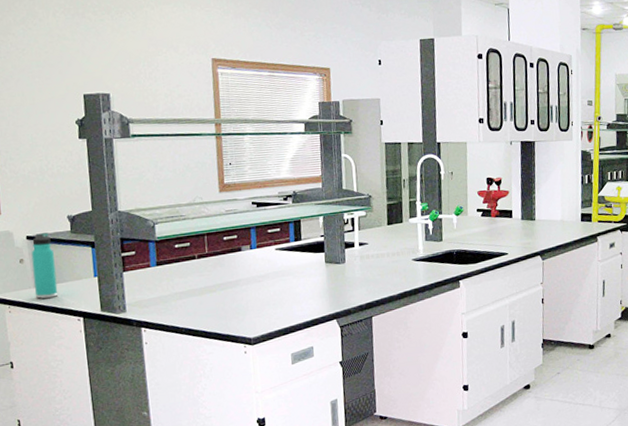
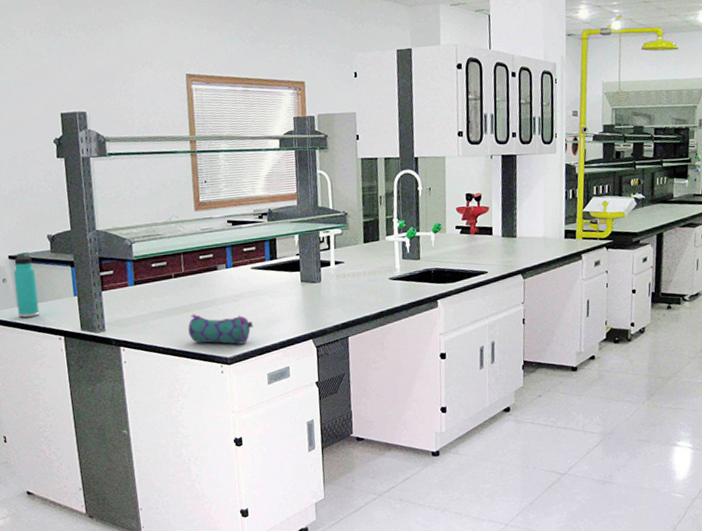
pencil case: none [211,294,277,325] -> present [188,314,253,345]

